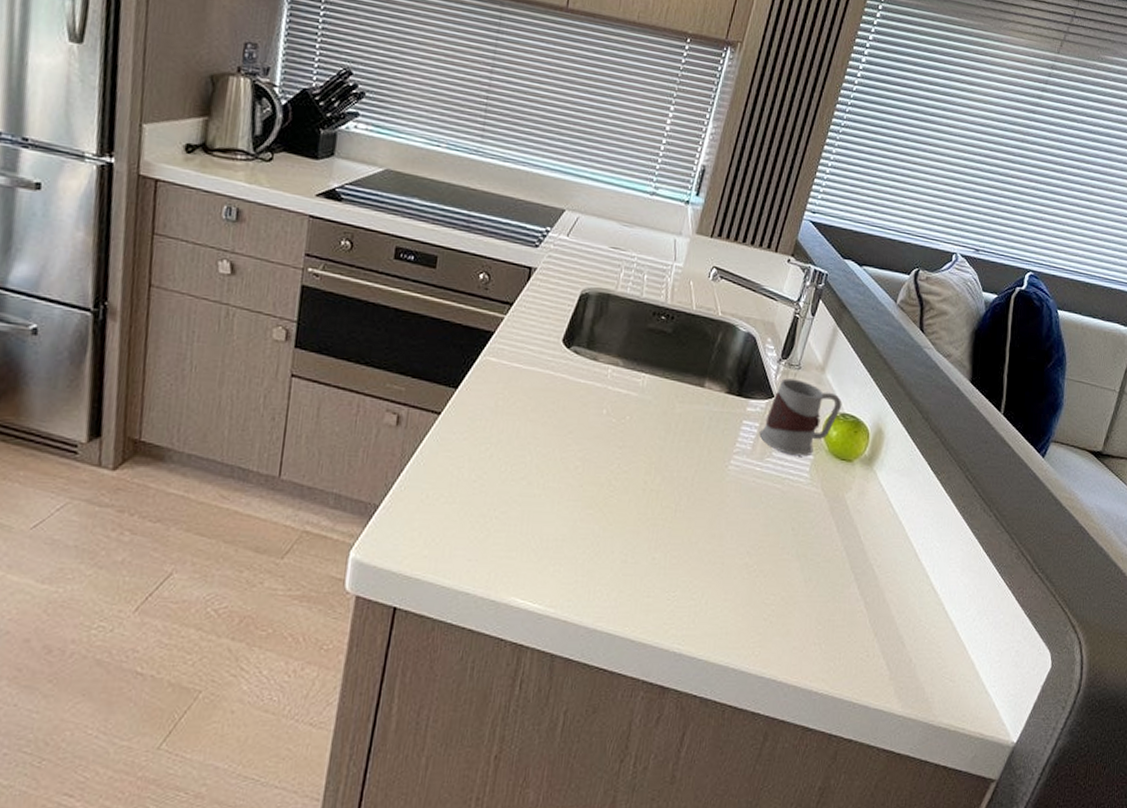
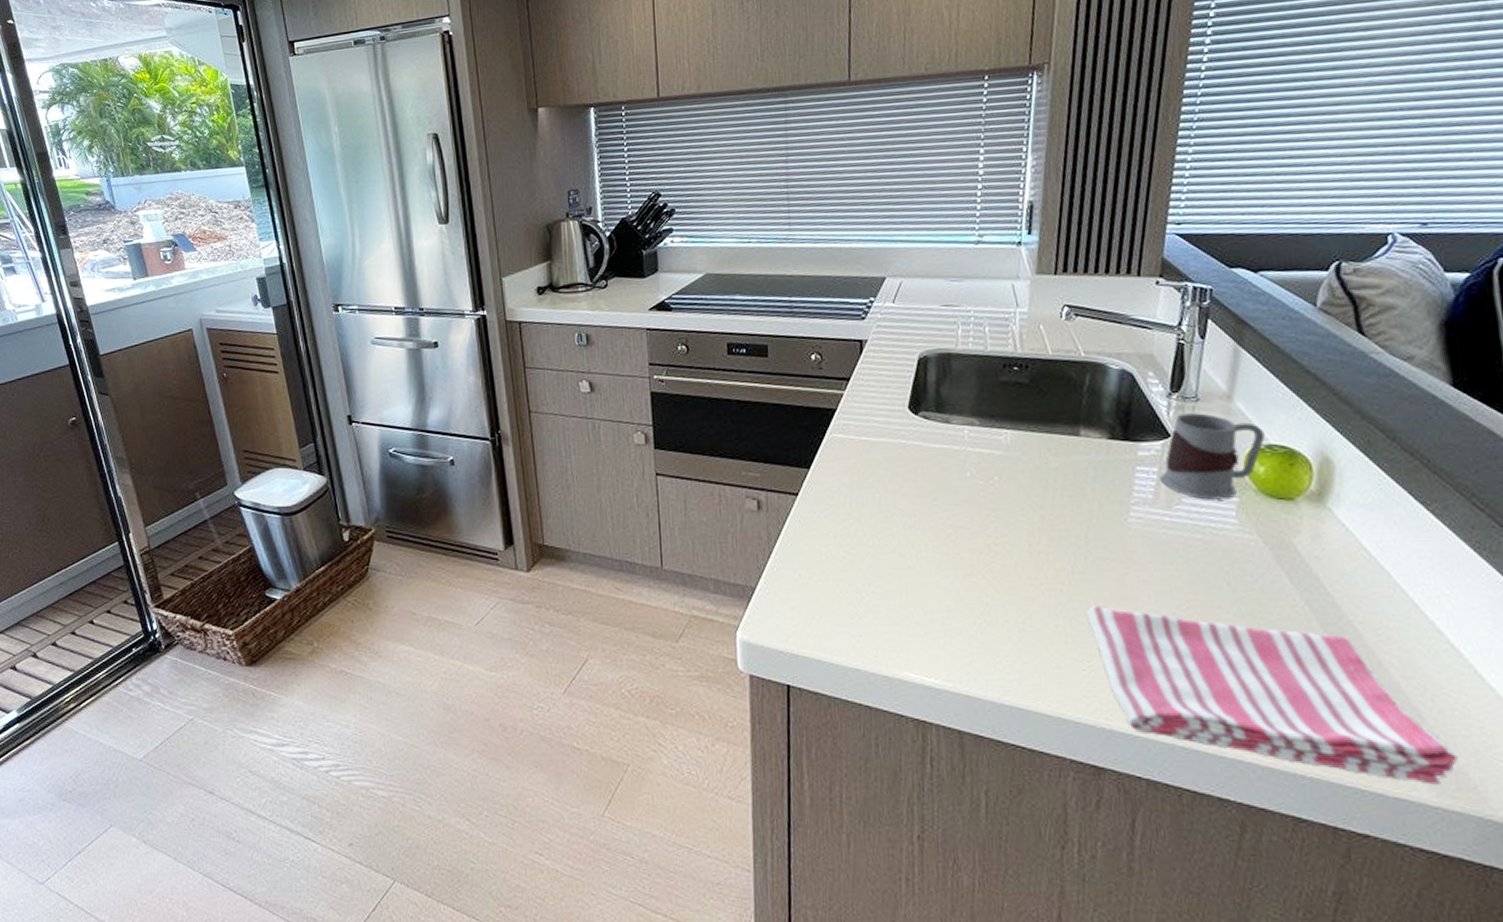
dish towel: none [679,541,921,698] -> present [1086,605,1458,785]

